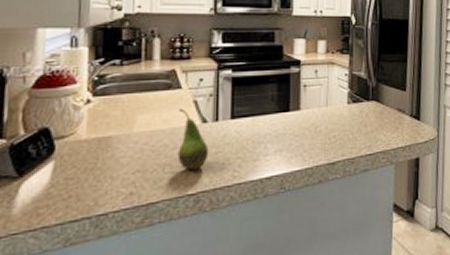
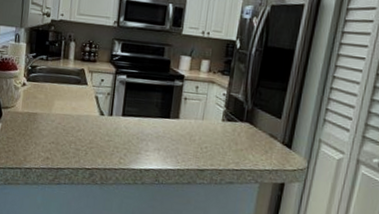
fruit: present [177,108,209,171] -> none [80,101,104,151]

